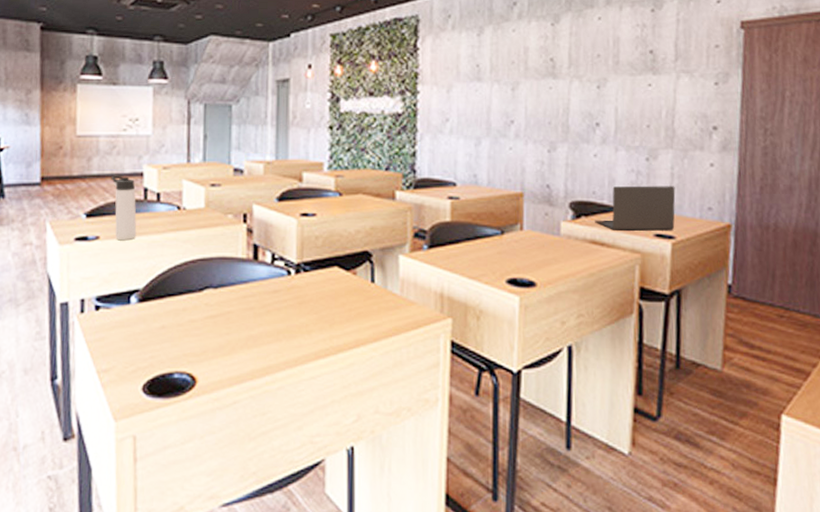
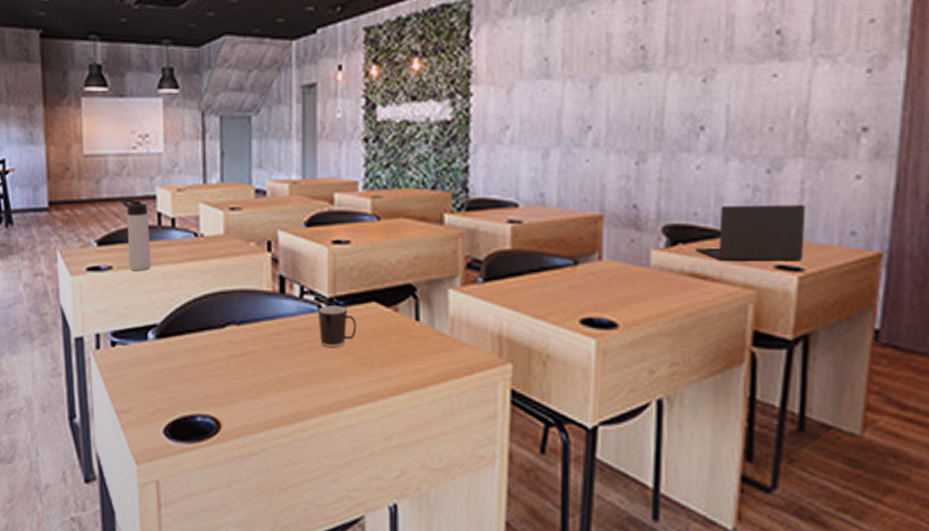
mug: none [286,270,321,307] -> present [317,305,357,347]

